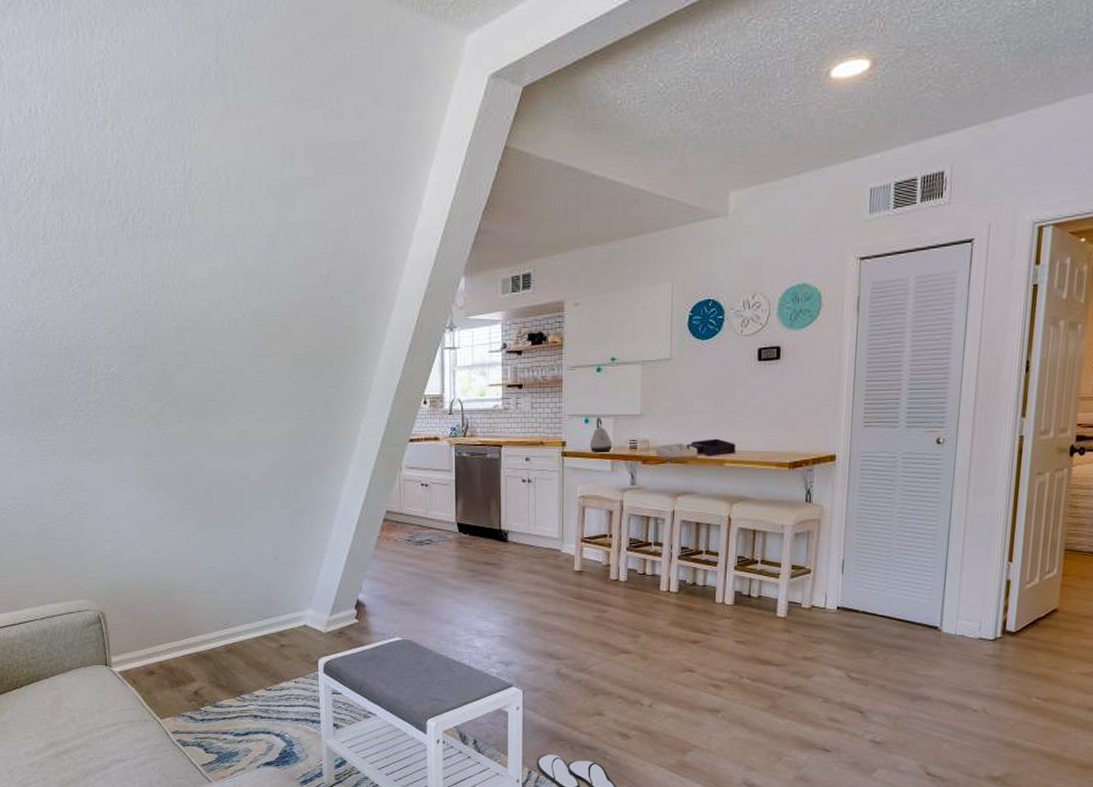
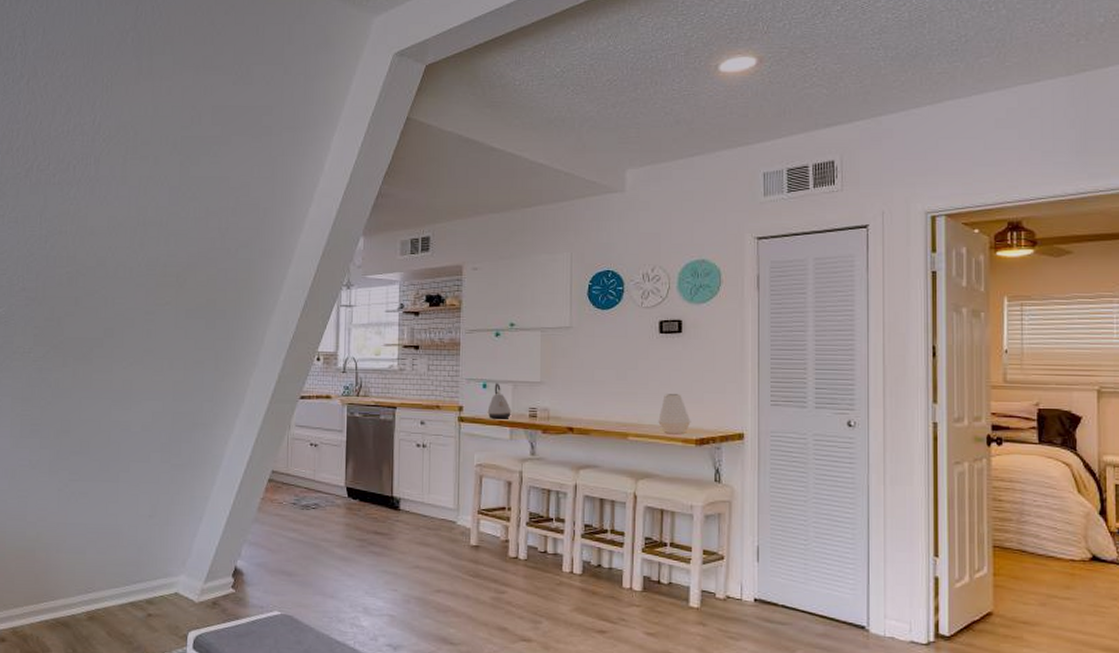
tray: present [655,438,736,462] -> none [556,410,640,433]
vase: none [754,419,786,459] -> present [658,393,691,435]

